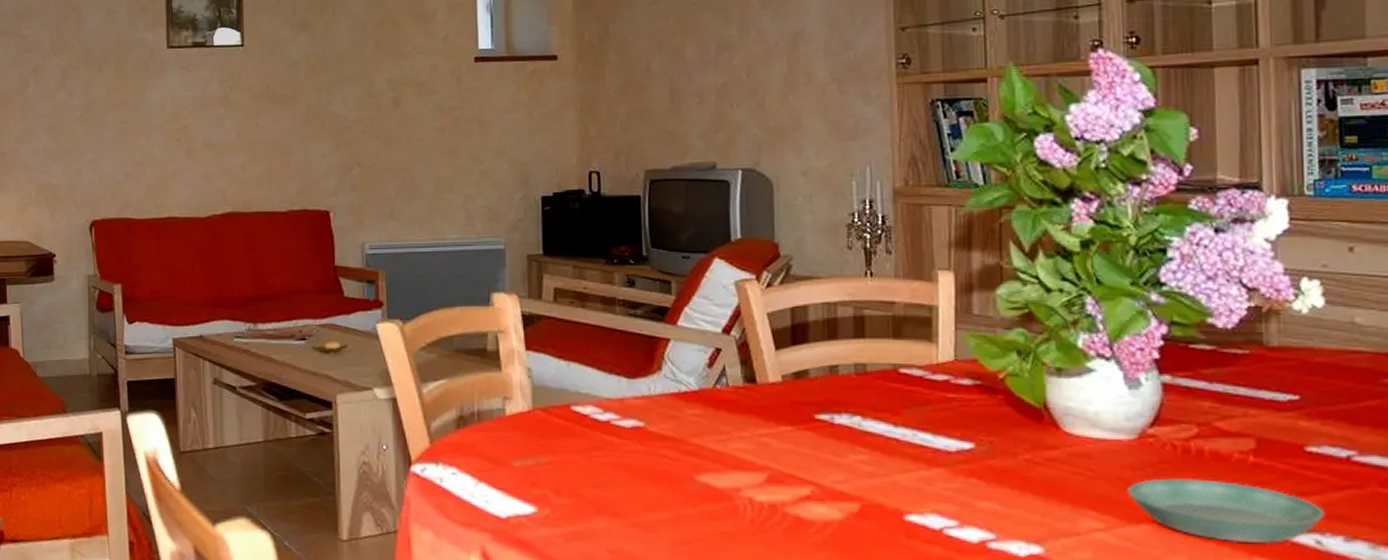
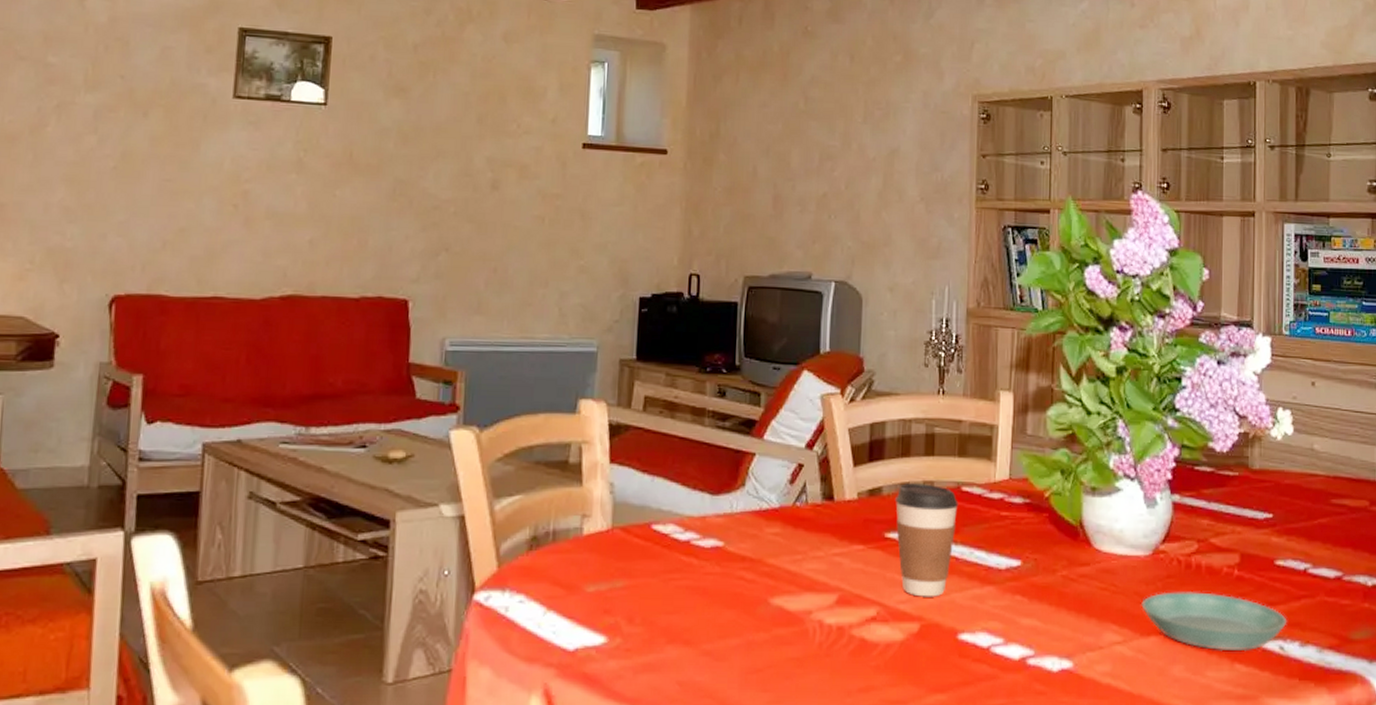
coffee cup: none [824,366,896,478] -> present [895,483,958,597]

